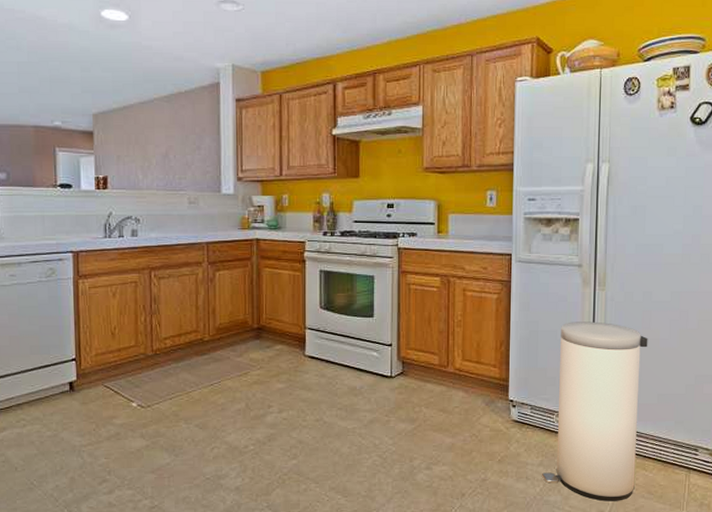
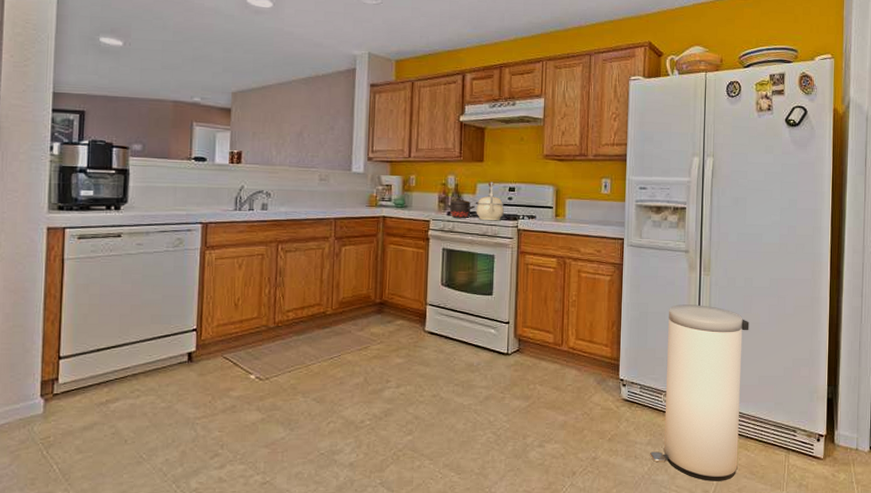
cooking pot: none [321,216,352,238] -> present [446,197,475,218]
kettle: none [353,198,384,240] -> present [476,181,505,221]

